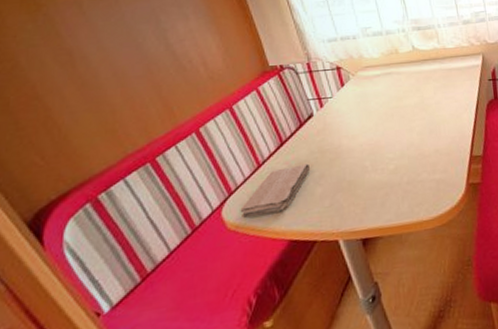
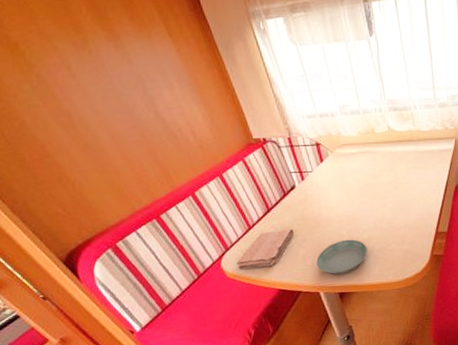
saucer: none [335,171,395,217] -> present [316,239,368,275]

